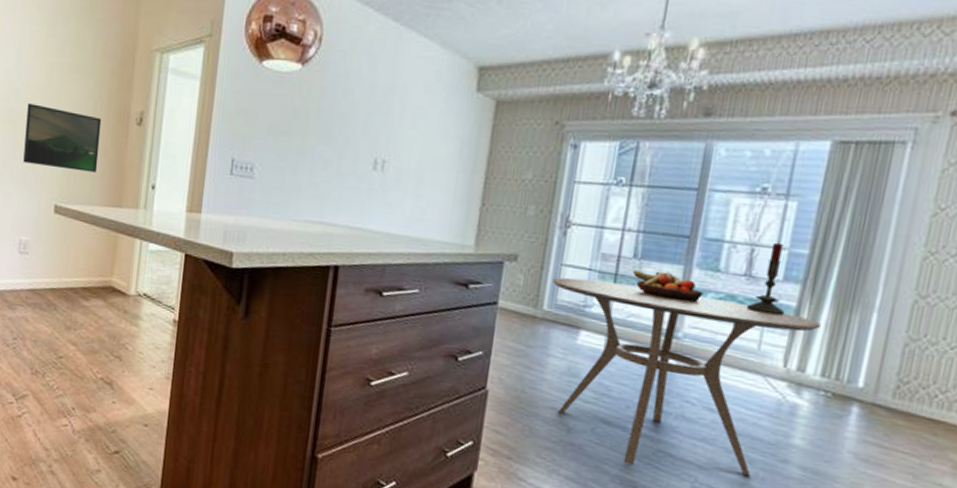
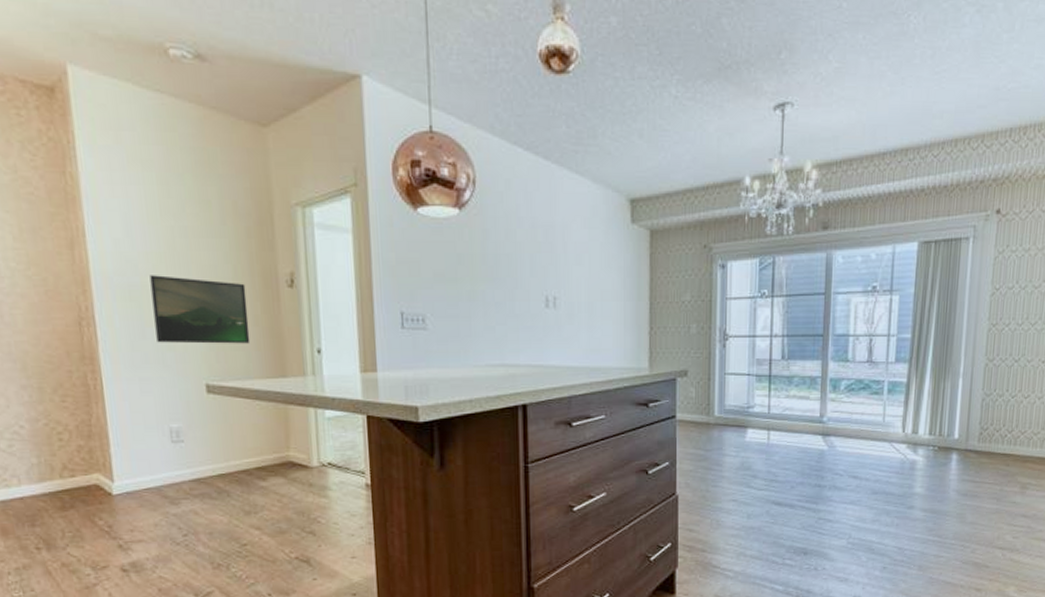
dining table: present [553,277,821,477] -> none [720,383,925,535]
fruit bowl: present [632,270,703,303] -> none [783,368,838,391]
candle: present [745,241,785,316] -> none [871,329,899,391]

